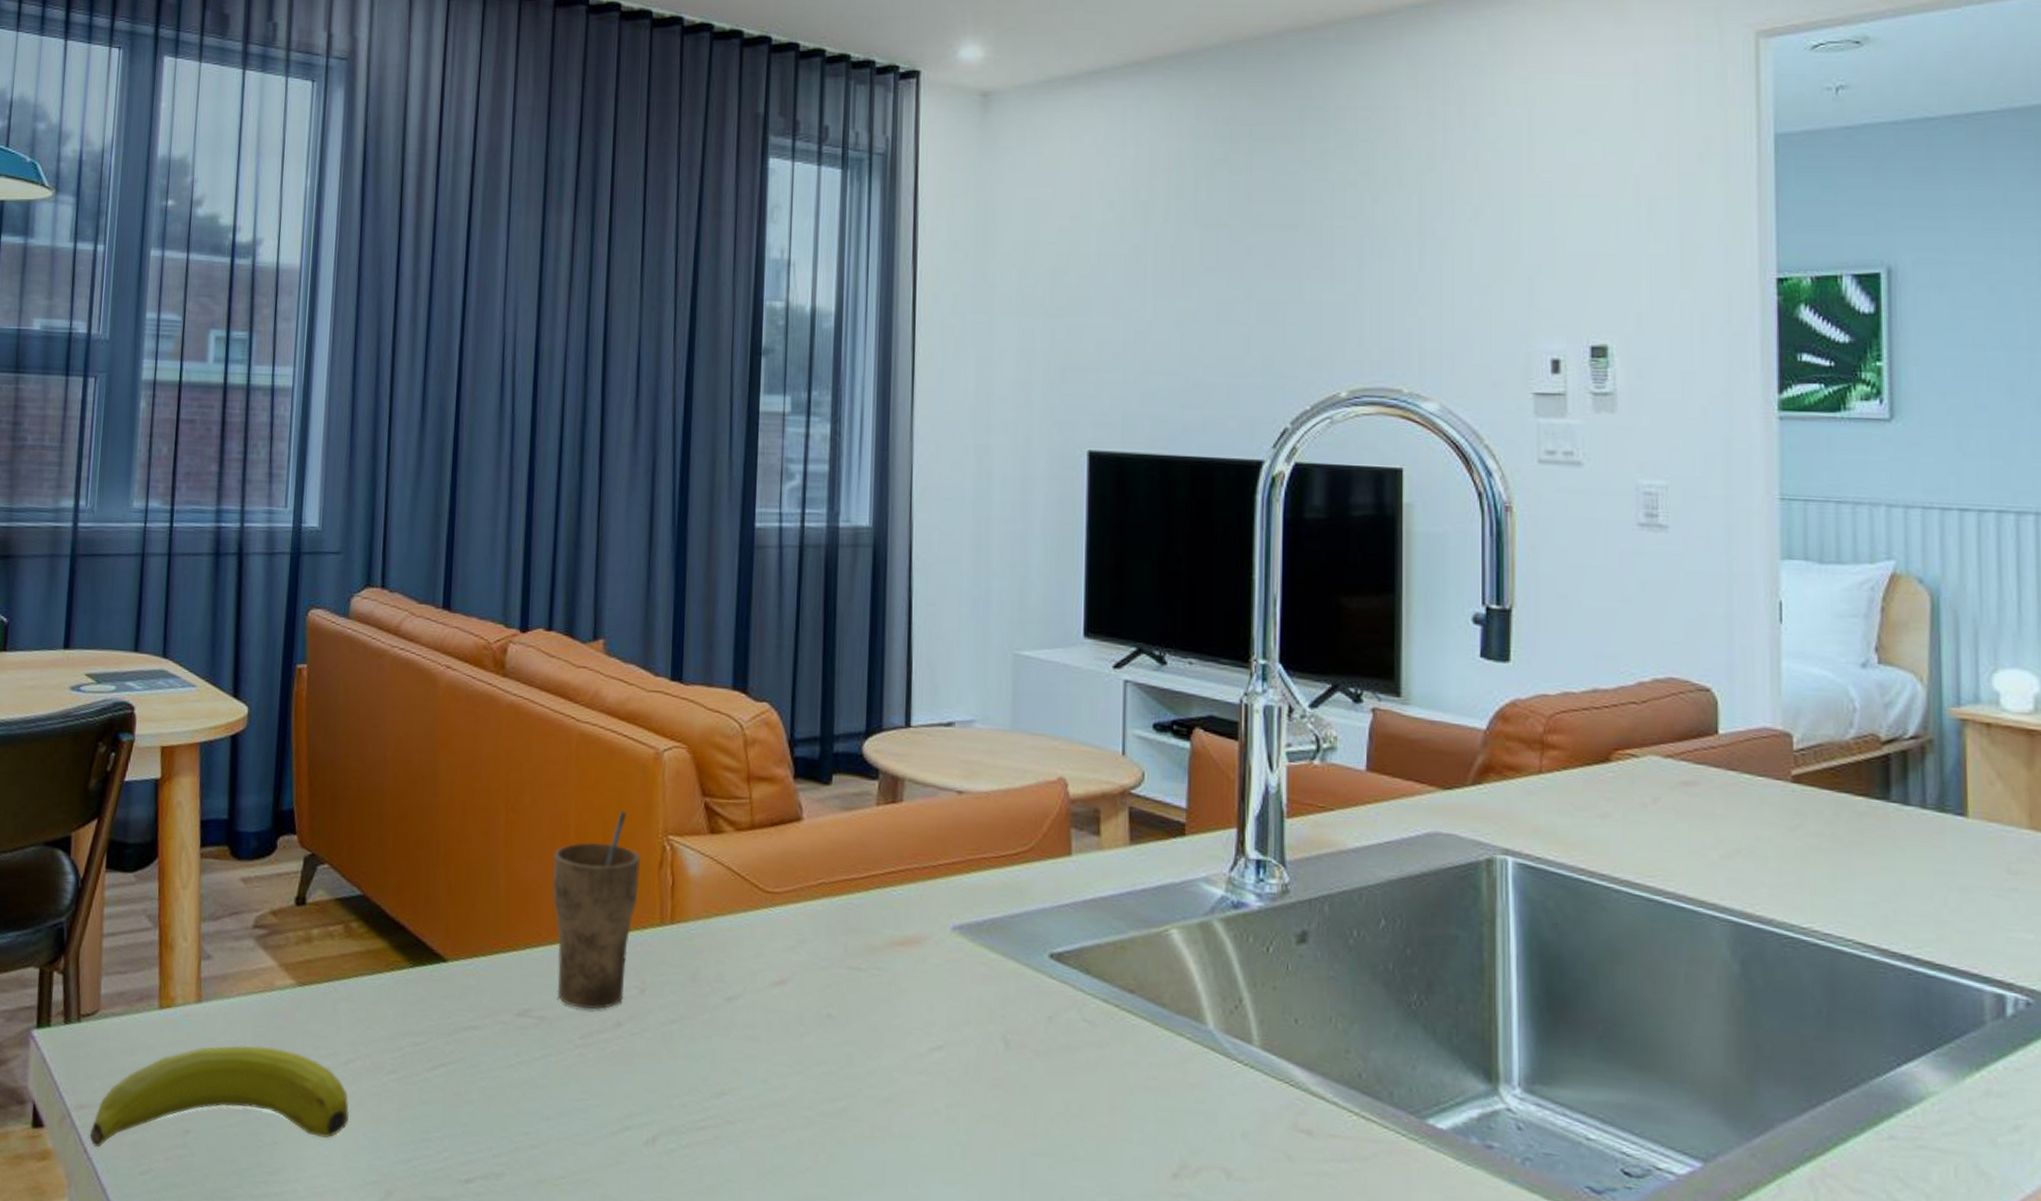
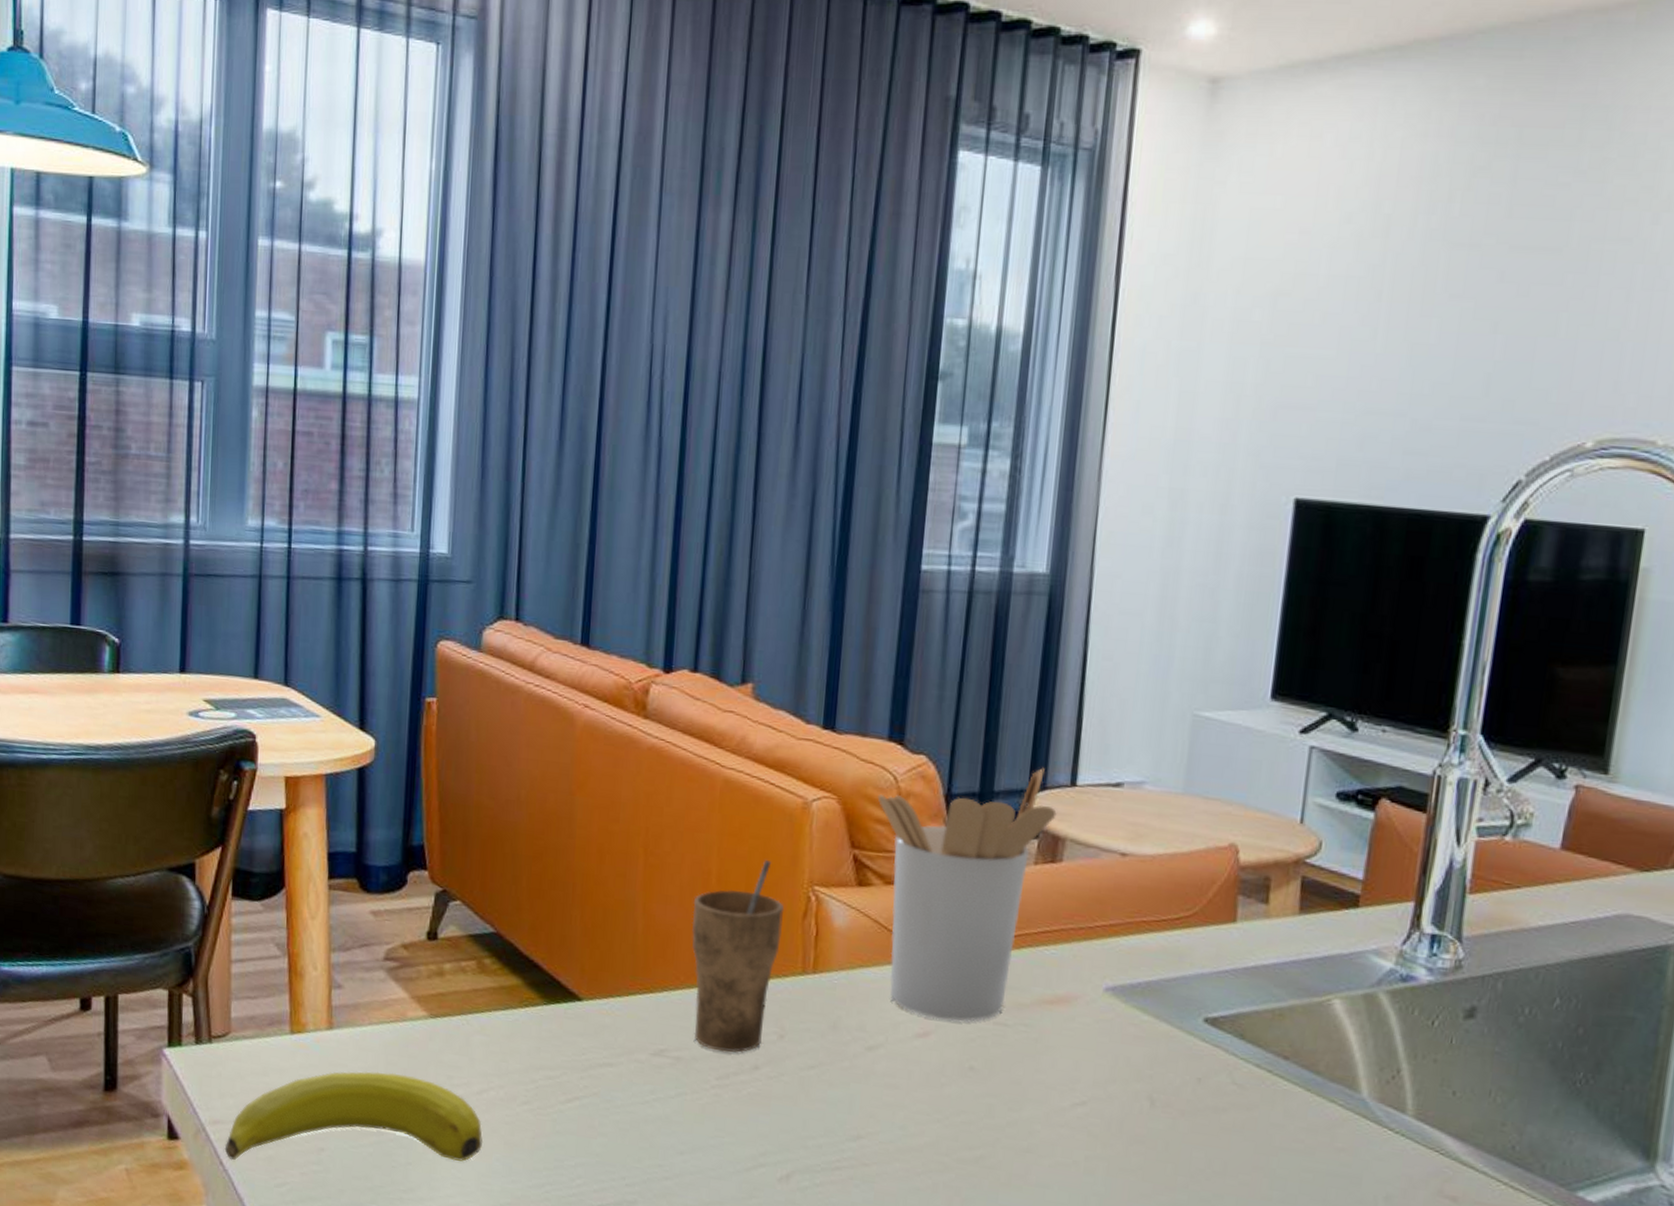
utensil holder: none [725,710,894,968] -> present [877,767,1057,1022]

